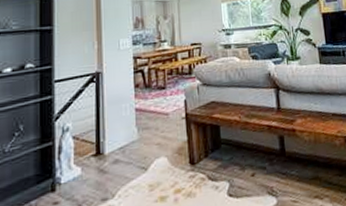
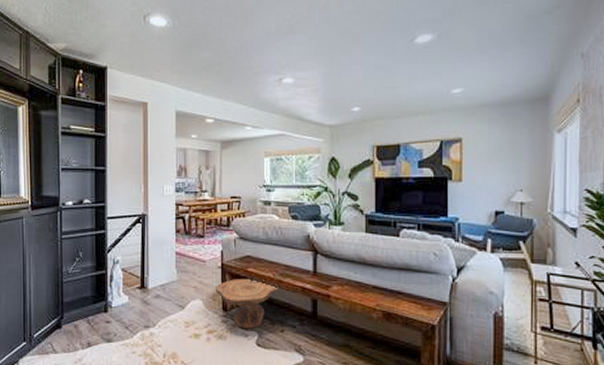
side table: none [180,124,246,181] -> present [215,278,279,329]

